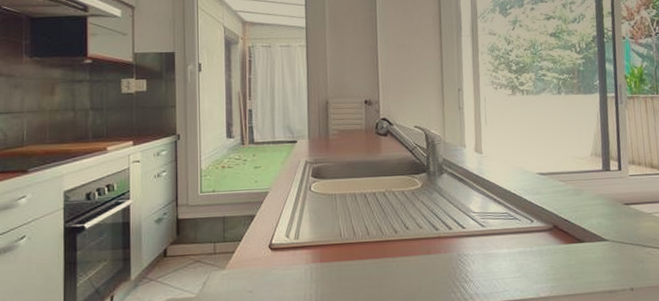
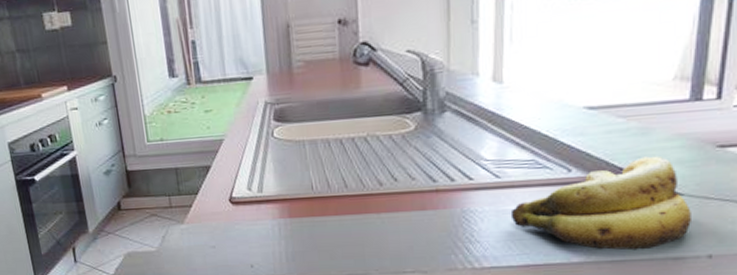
banana: none [493,210,616,286] -> present [510,156,691,251]

